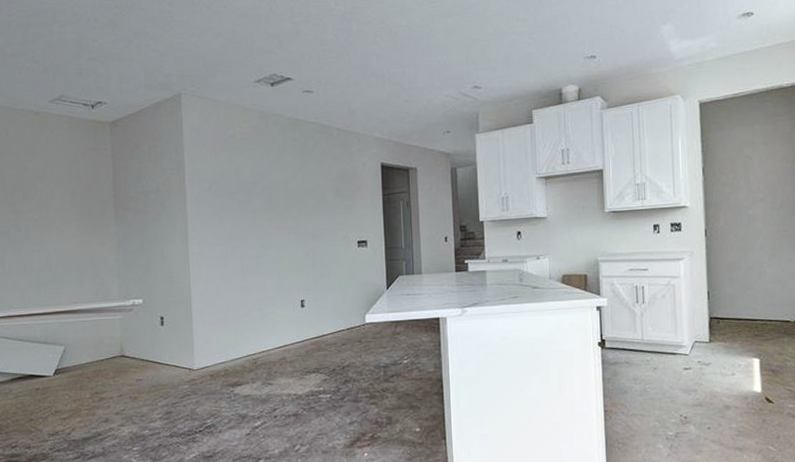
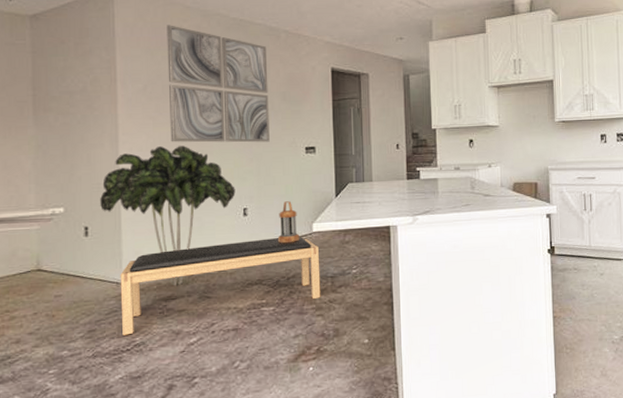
indoor plant: none [173,241,294,373] -> present [100,146,236,286]
bench: none [192,327,374,418] -> present [120,236,321,336]
wall art: none [228,126,324,238] -> present [167,25,270,143]
lantern: none [332,293,354,333] -> present [277,201,300,243]

